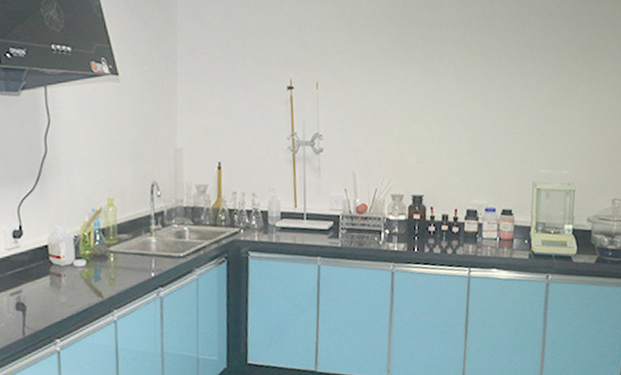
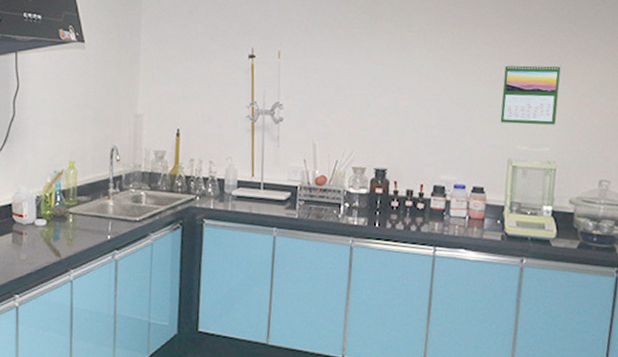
calendar: none [525,92,577,150] -> present [500,64,561,125]

